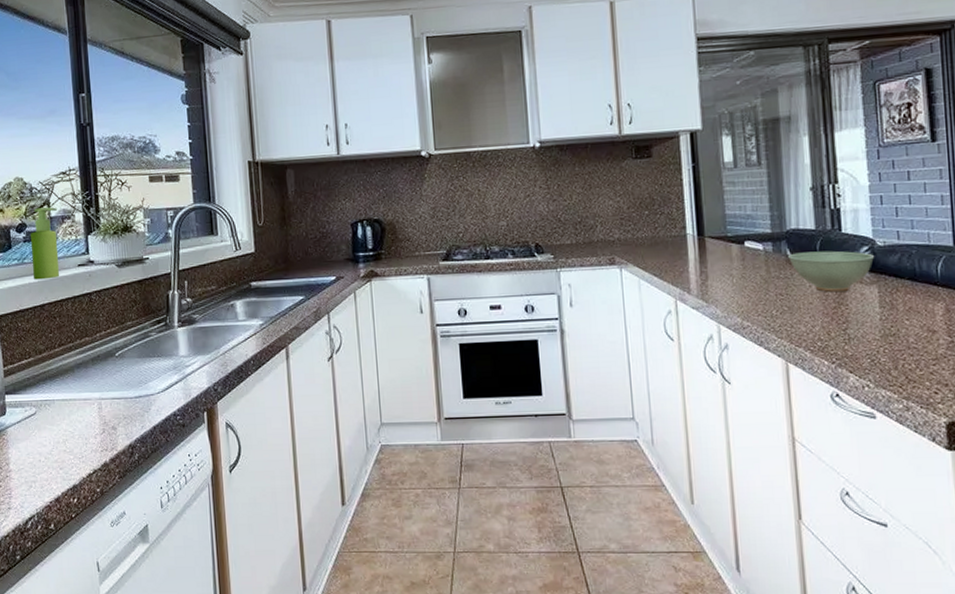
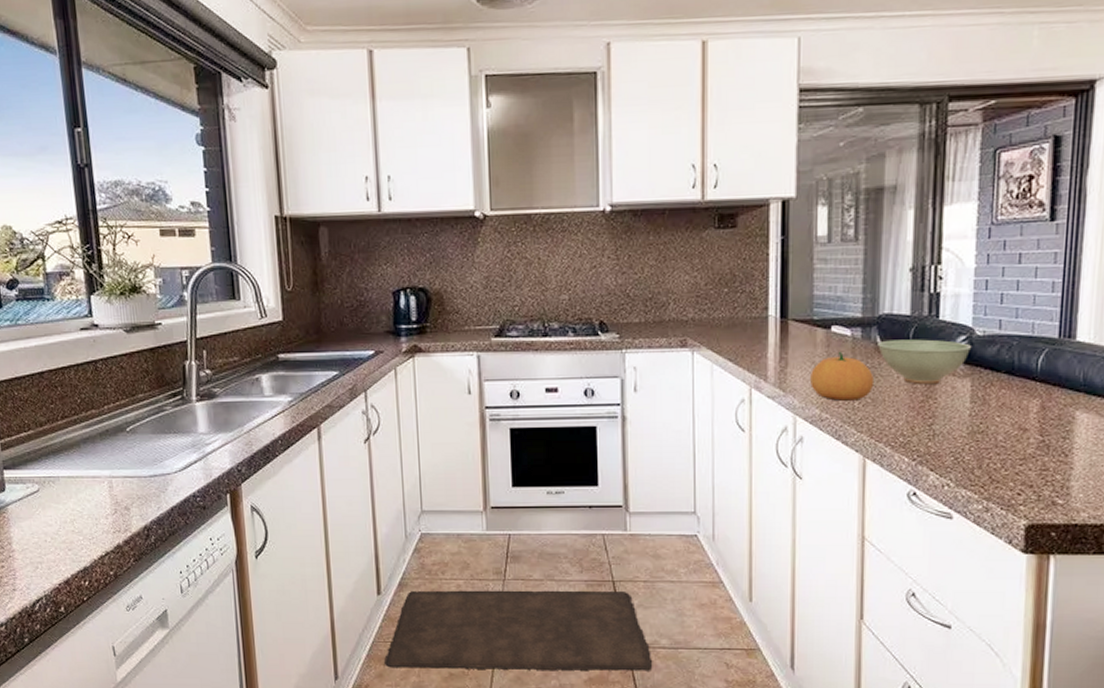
soap dispenser: present [30,207,60,280] -> none [23,261,60,344]
doormat: none [349,496,604,579] -> present [384,590,653,673]
fruit: none [729,264,788,310] -> present [810,351,873,401]

